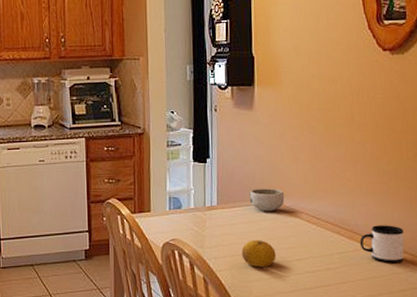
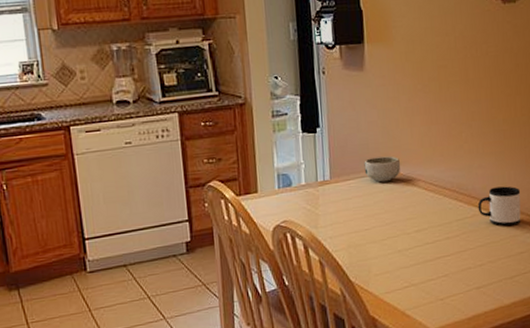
fruit: present [241,239,276,268] -> none [358,213,394,244]

